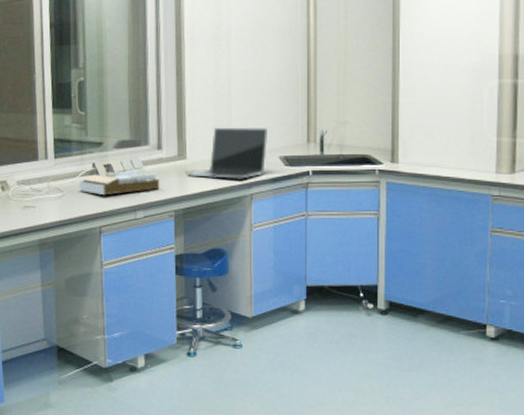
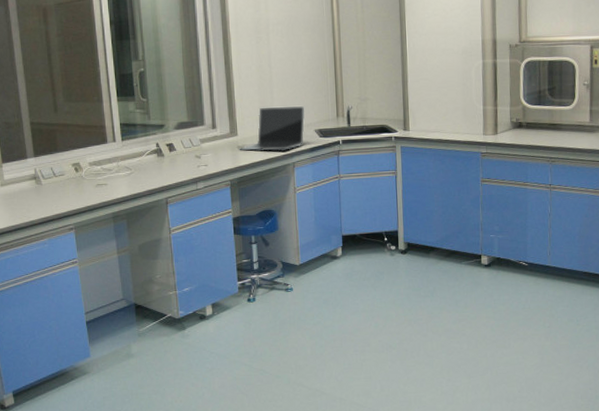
paper tray: present [79,169,160,196] -> none [145,147,216,171]

